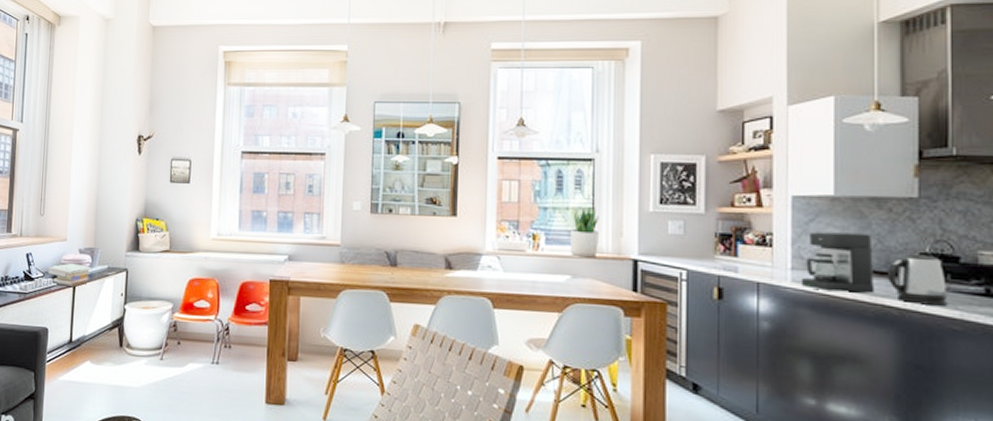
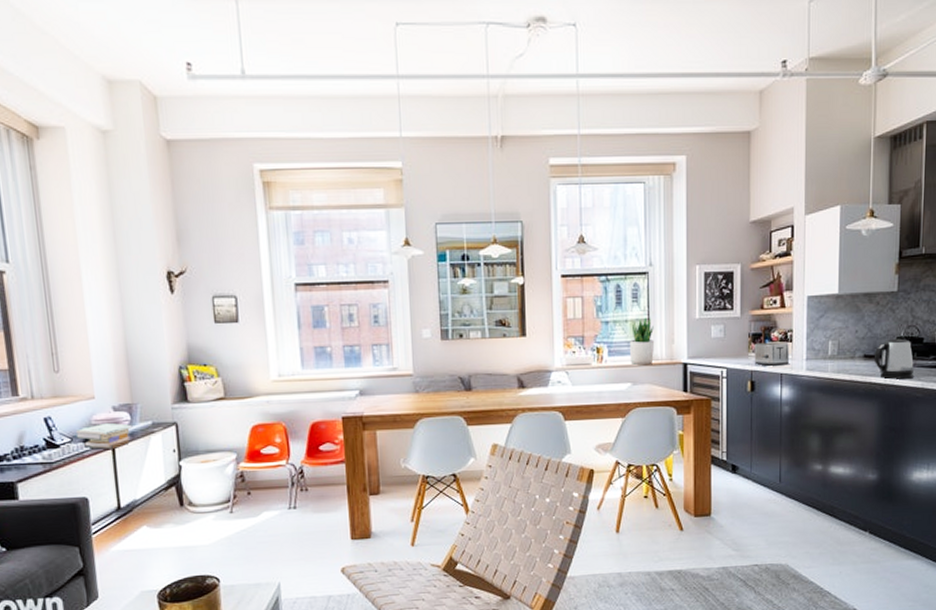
toaster: none [722,244,768,273] -> present [754,341,789,366]
coffee maker: present [800,232,875,293] -> none [813,324,865,376]

